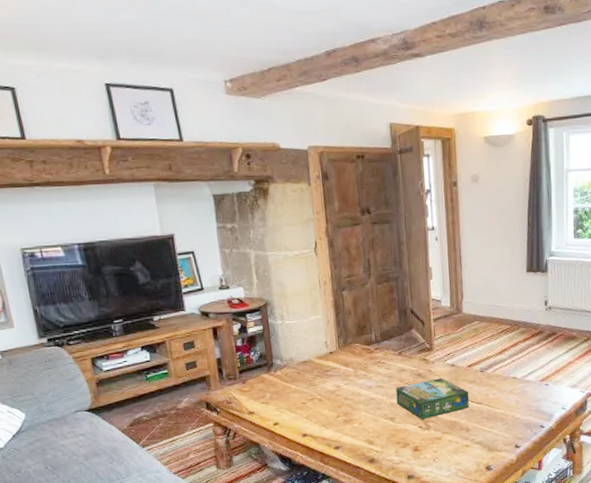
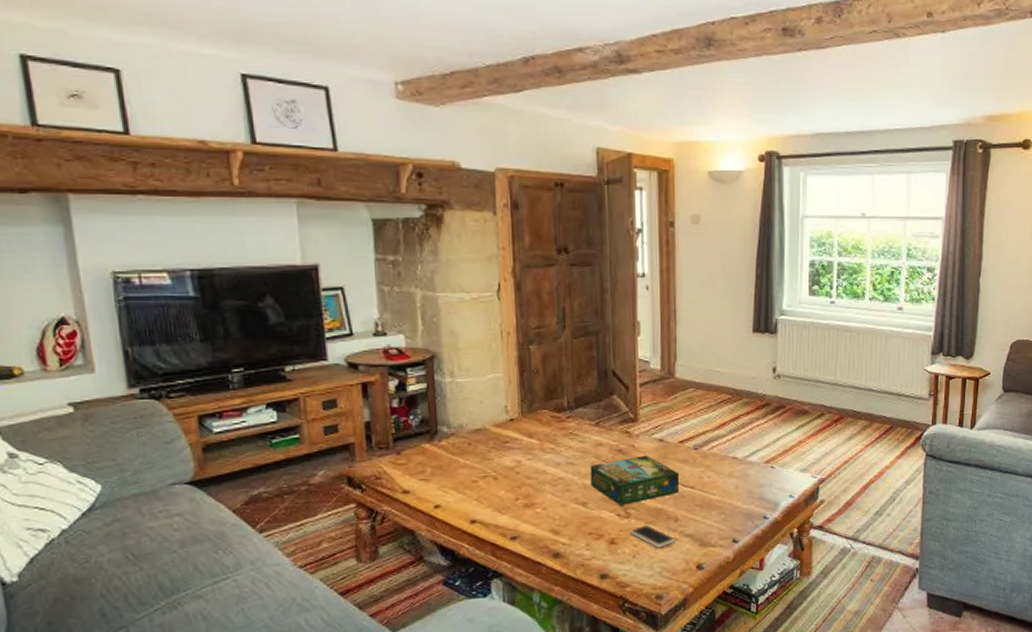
smartphone: none [430,434,468,453] -> present [629,524,676,548]

